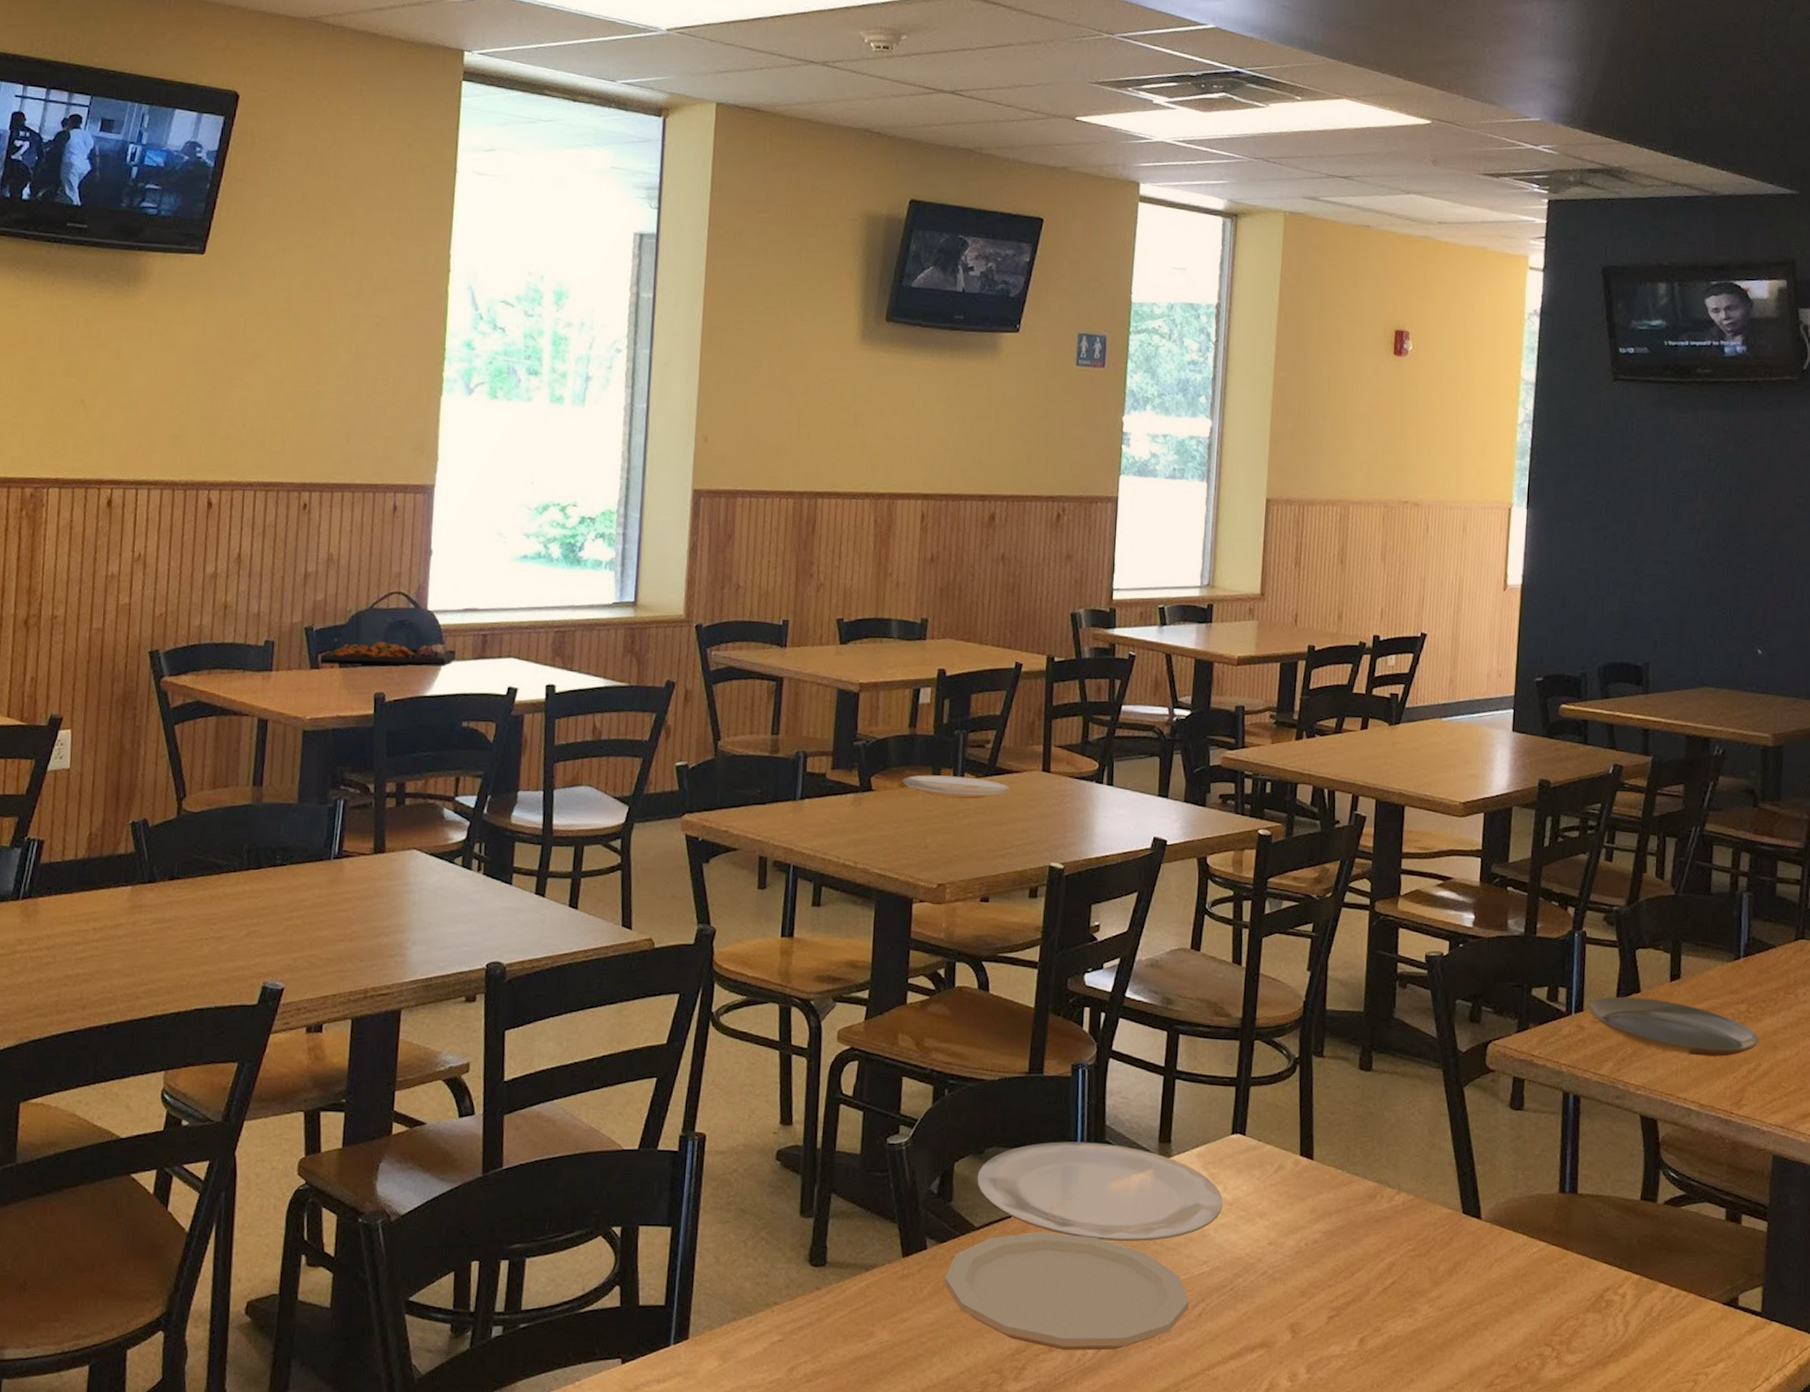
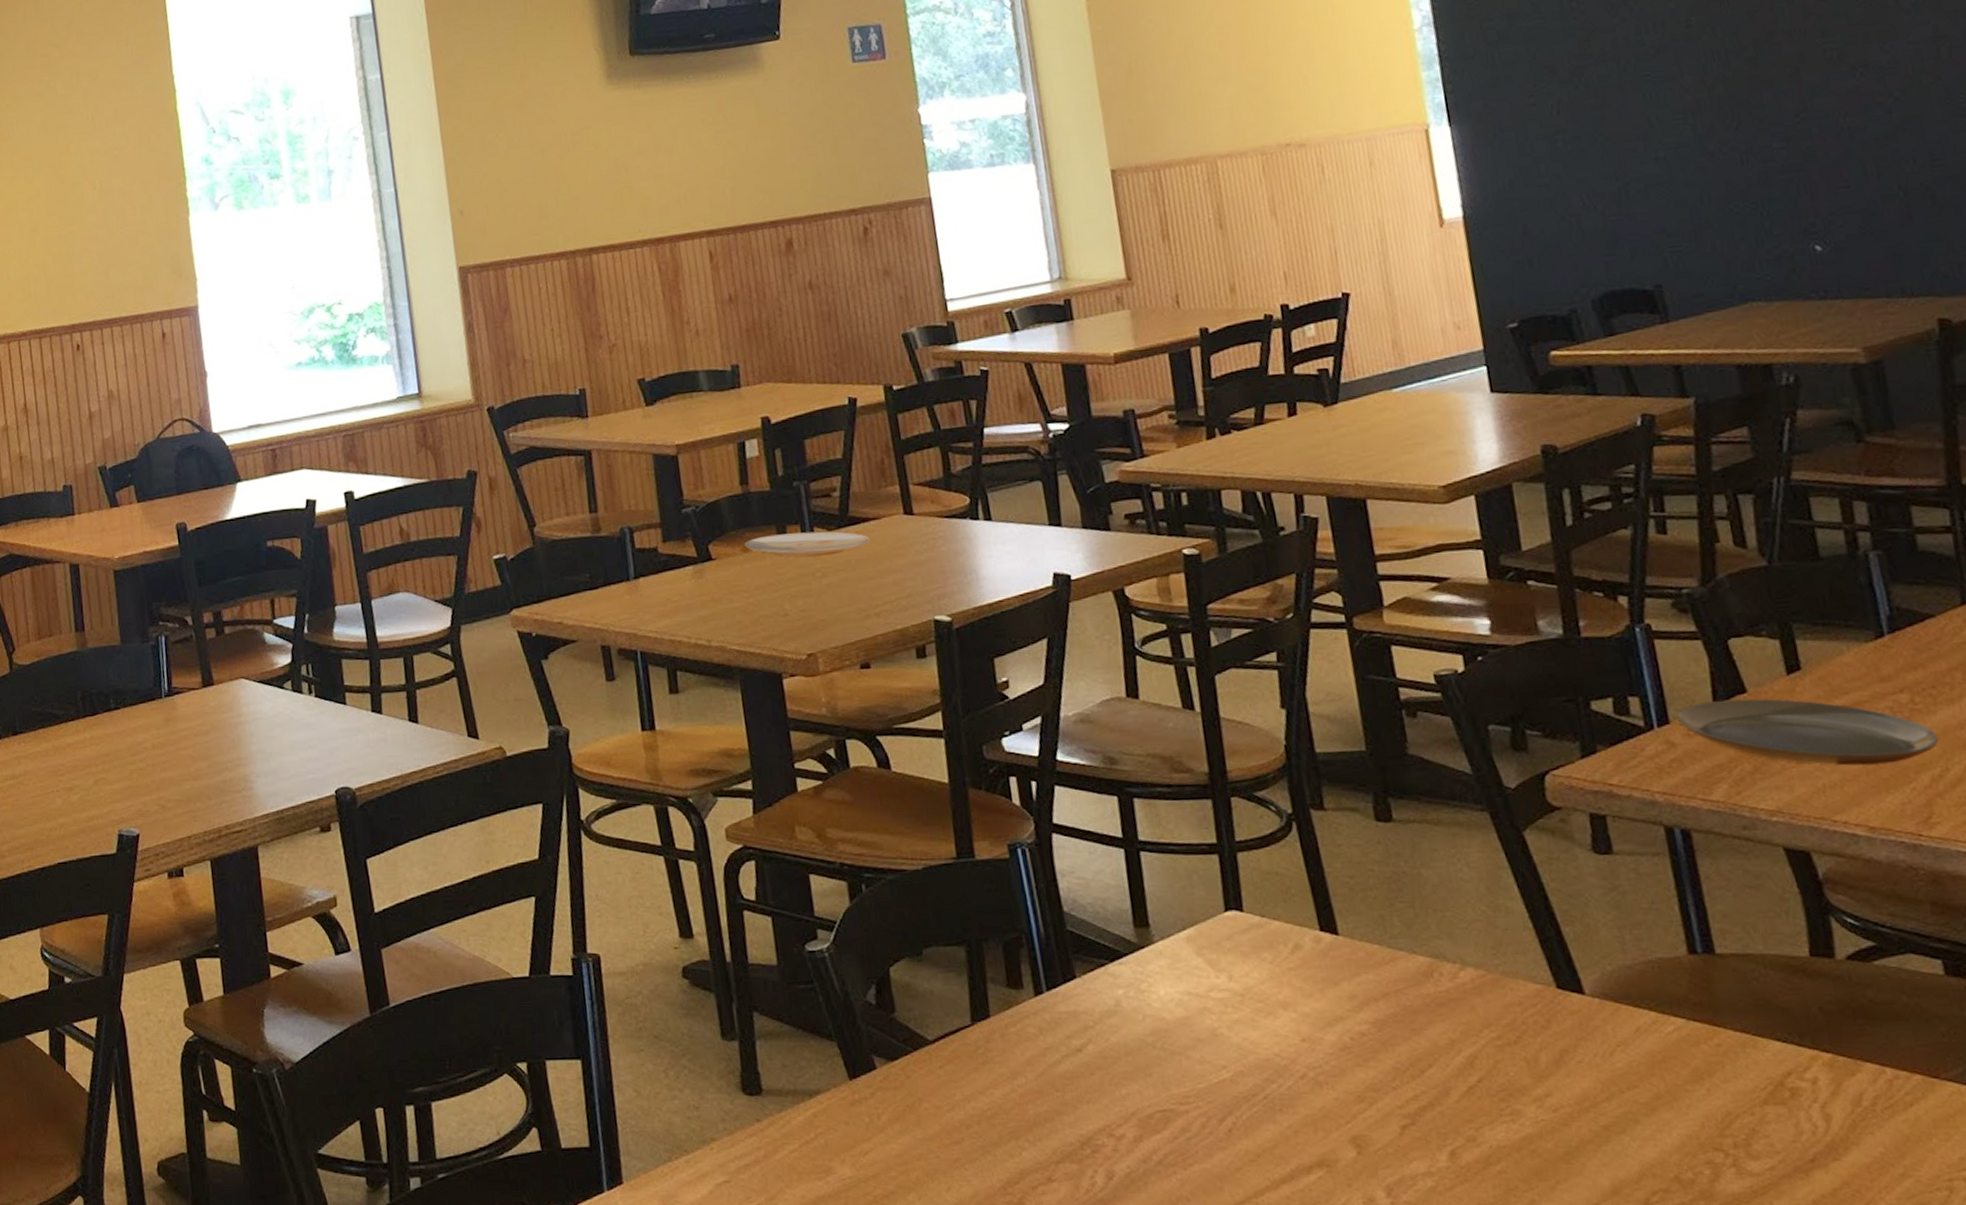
food tray: present [320,641,457,667] -> none [118,463,249,502]
tray: present [944,1231,1189,1351] -> none [903,1041,1214,1180]
plate: present [977,1141,1223,1241] -> none [919,933,1232,1048]

